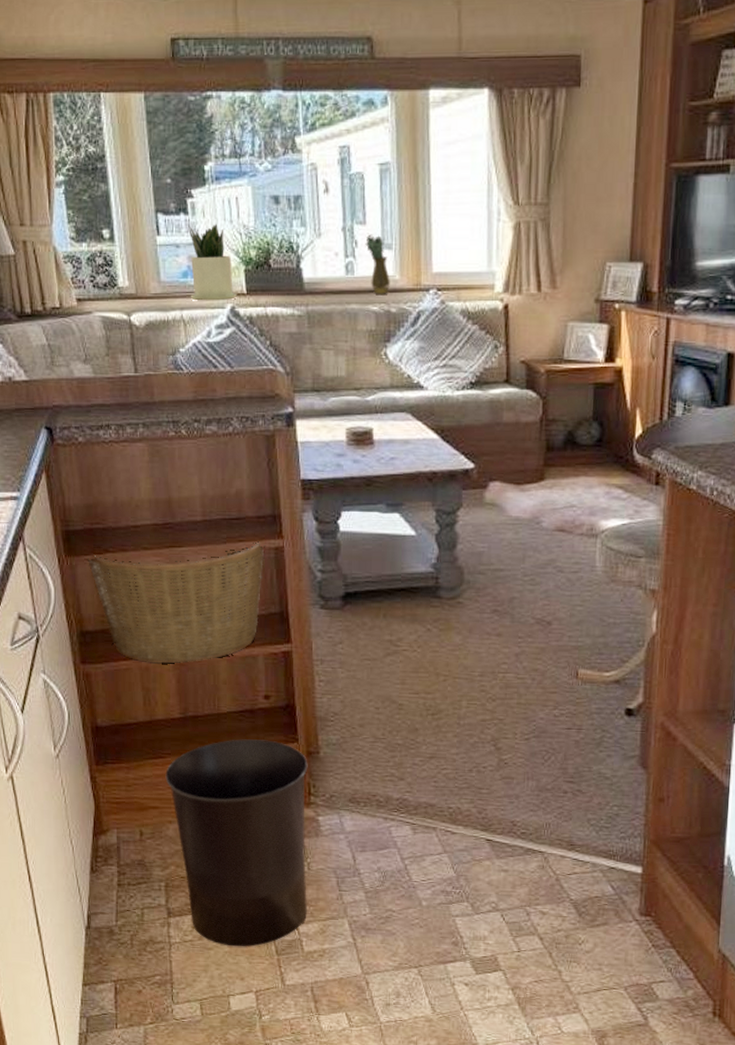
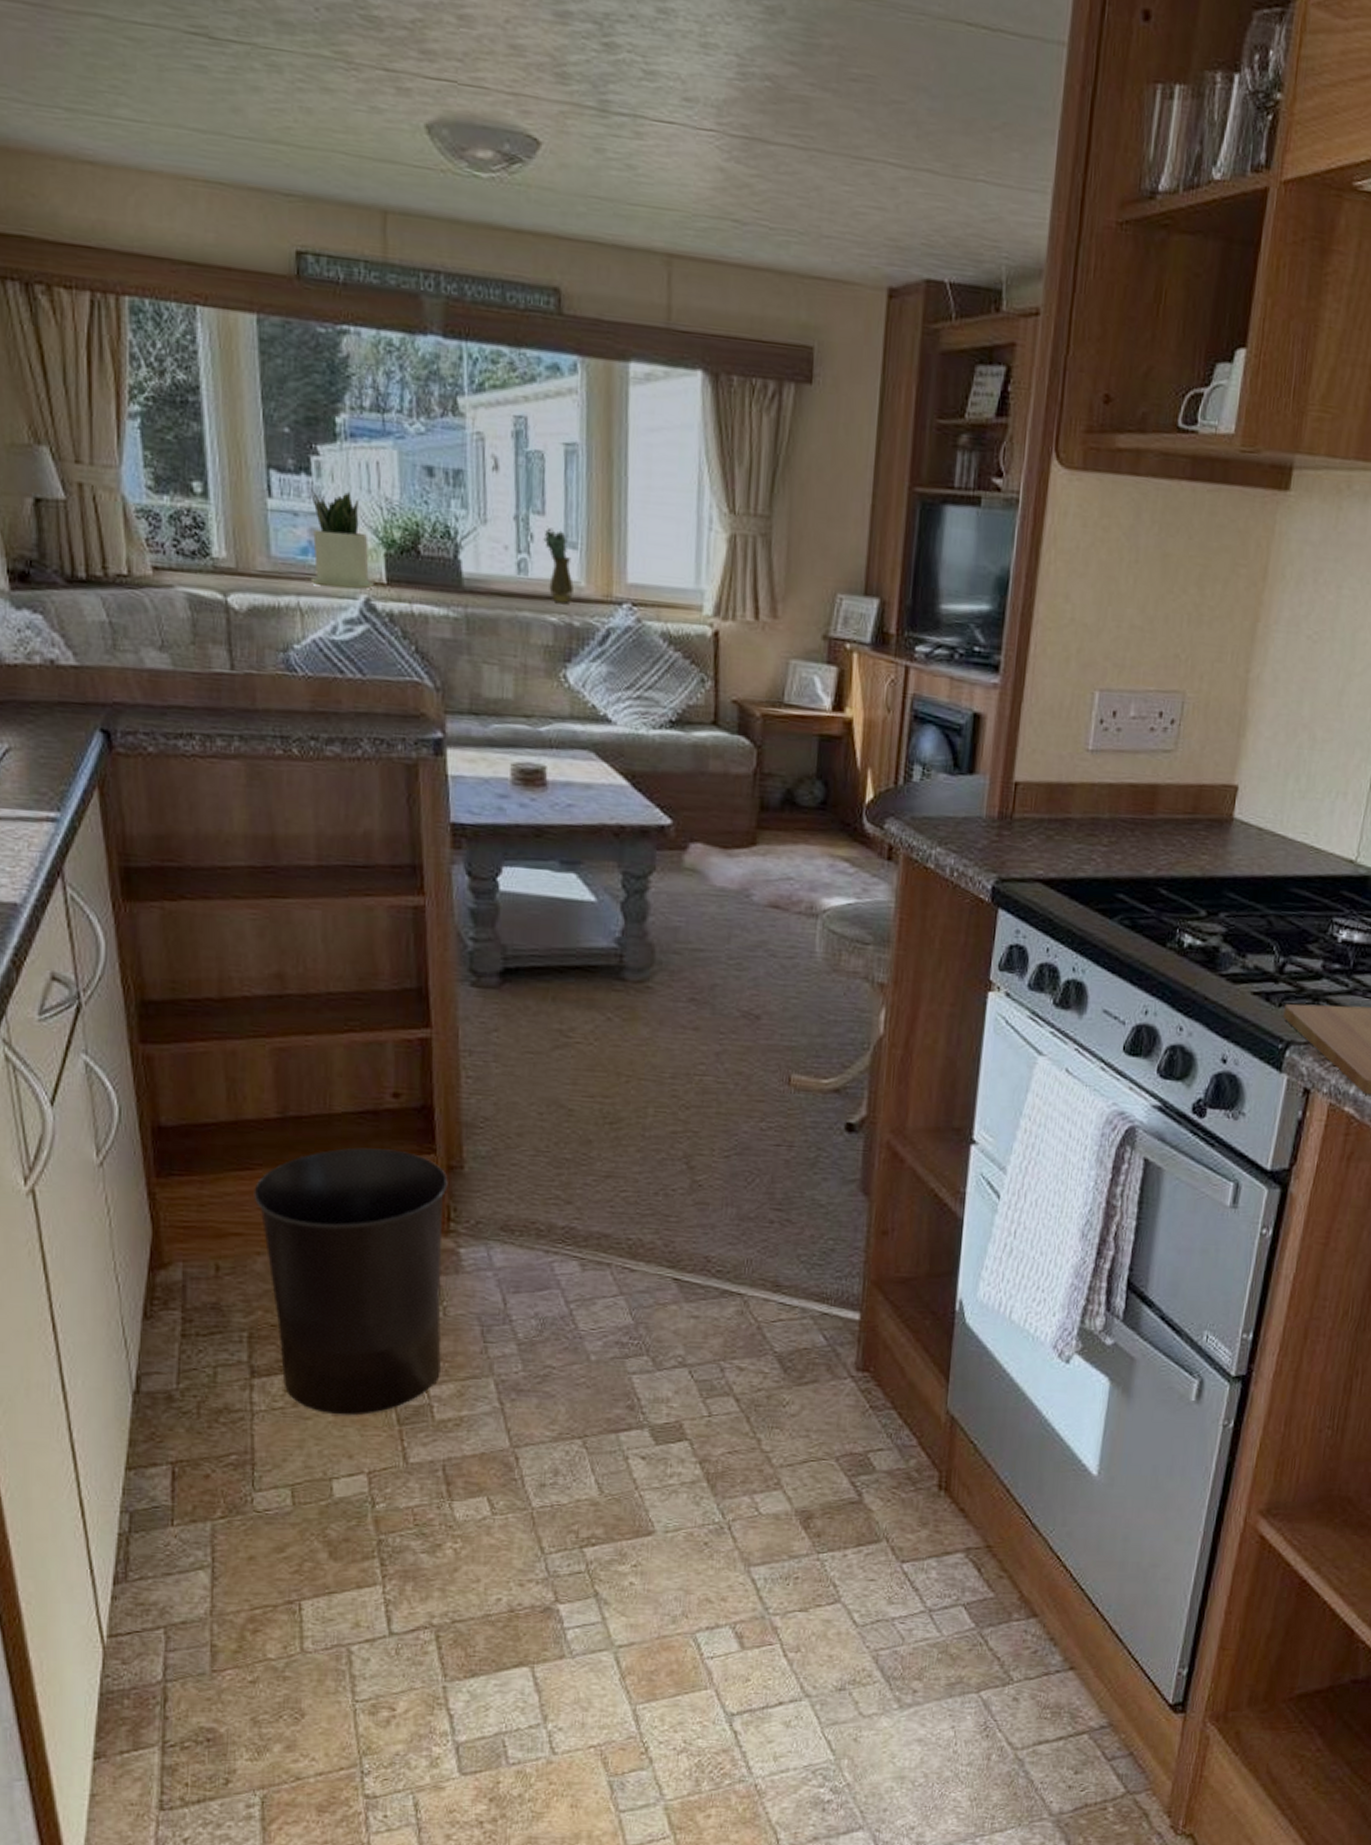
basket: present [88,541,265,664] -> none [155,897,400,1049]

